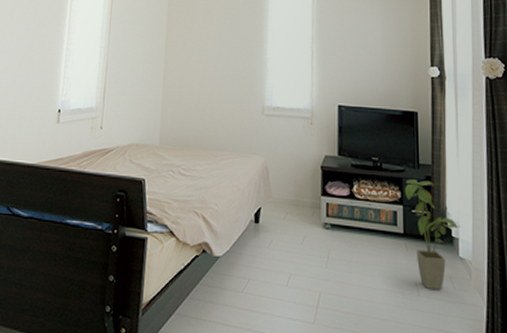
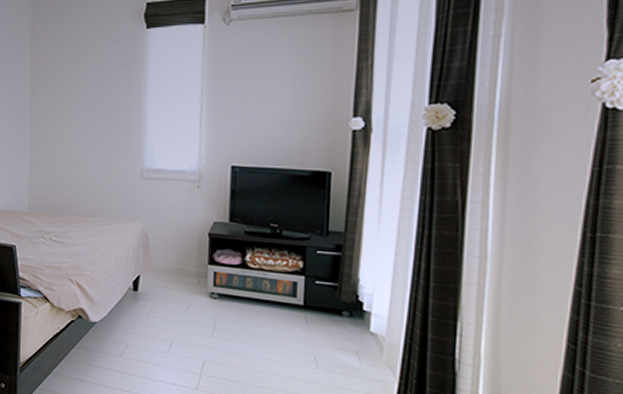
house plant: present [405,179,460,290] -> none [309,248,375,364]

